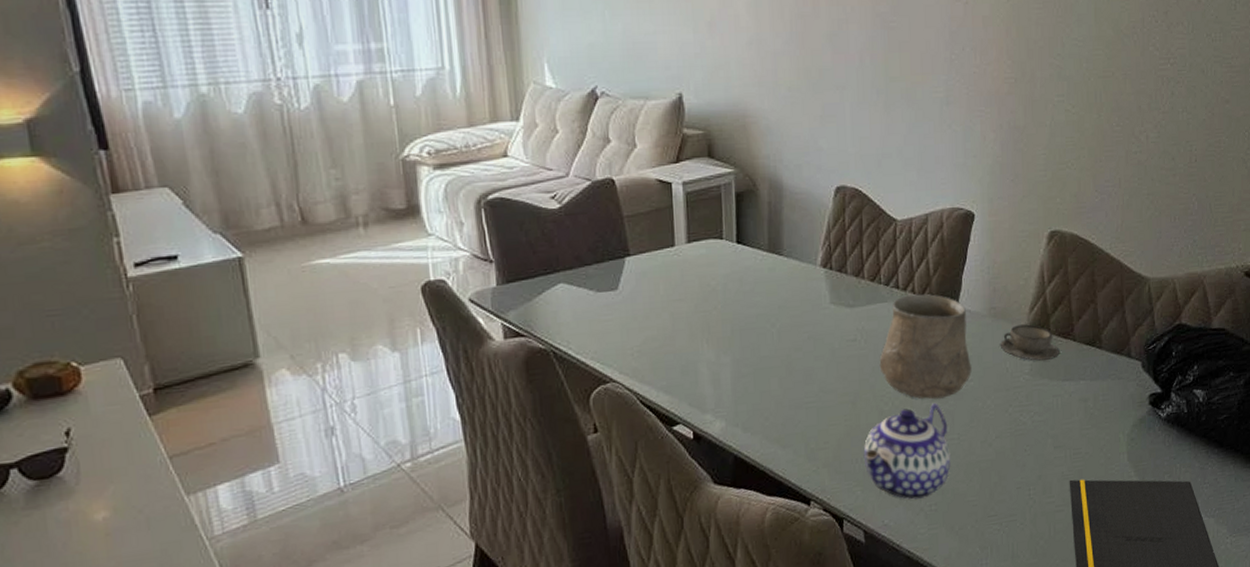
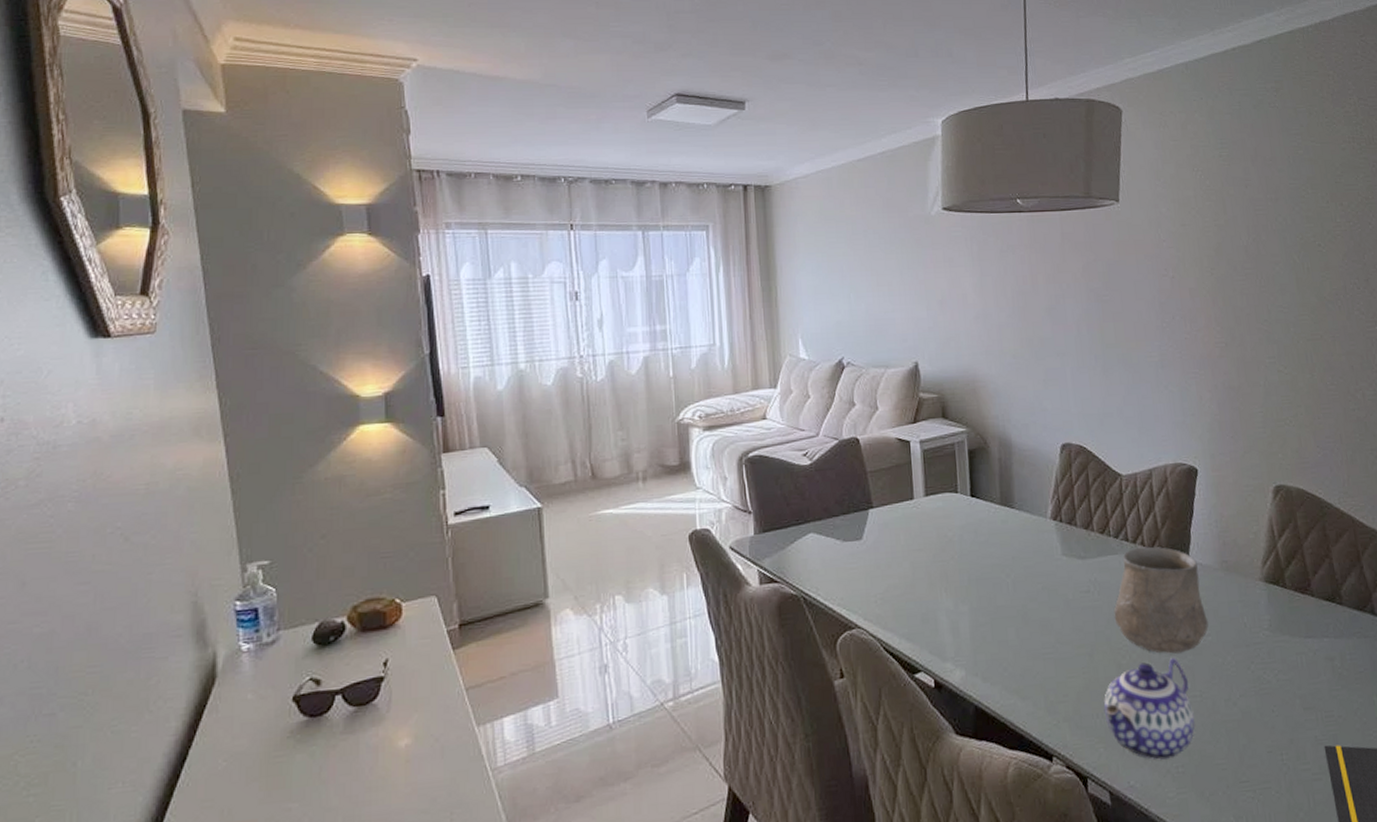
teacup: present [1000,324,1060,361] -> none [1235,578,1299,616]

